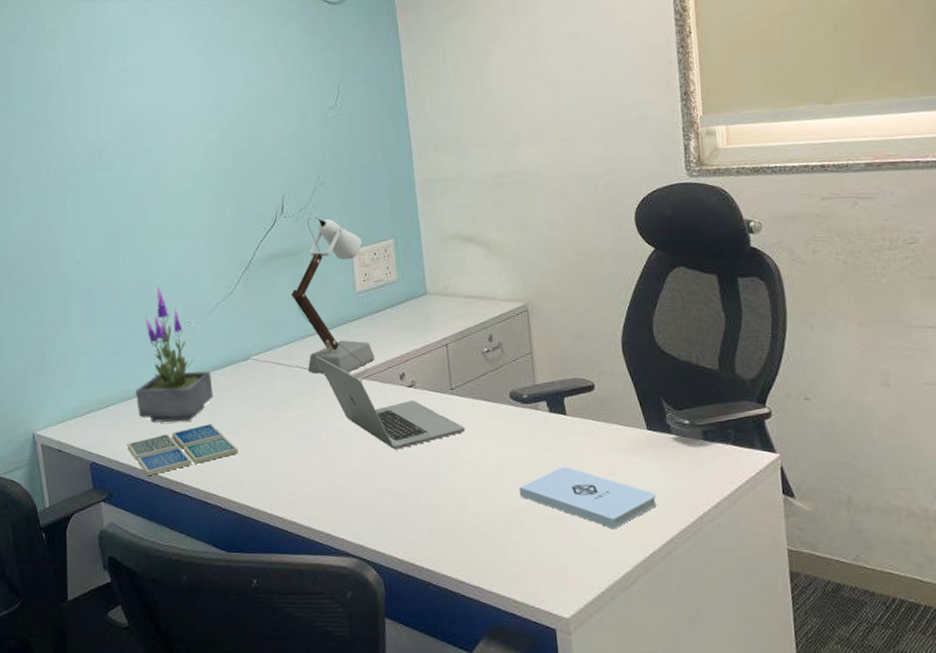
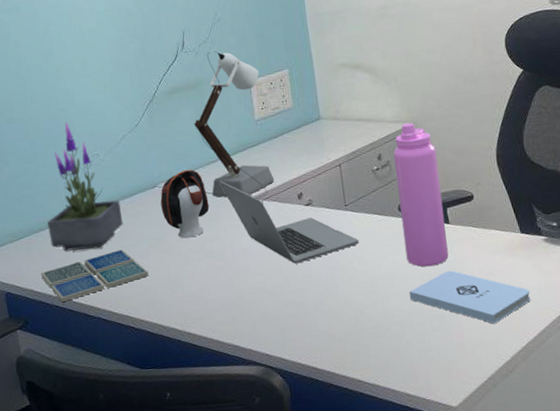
speaker: none [253,342,305,416] -> present [160,169,209,239]
water bottle: none [506,302,565,461] -> present [393,122,449,267]

